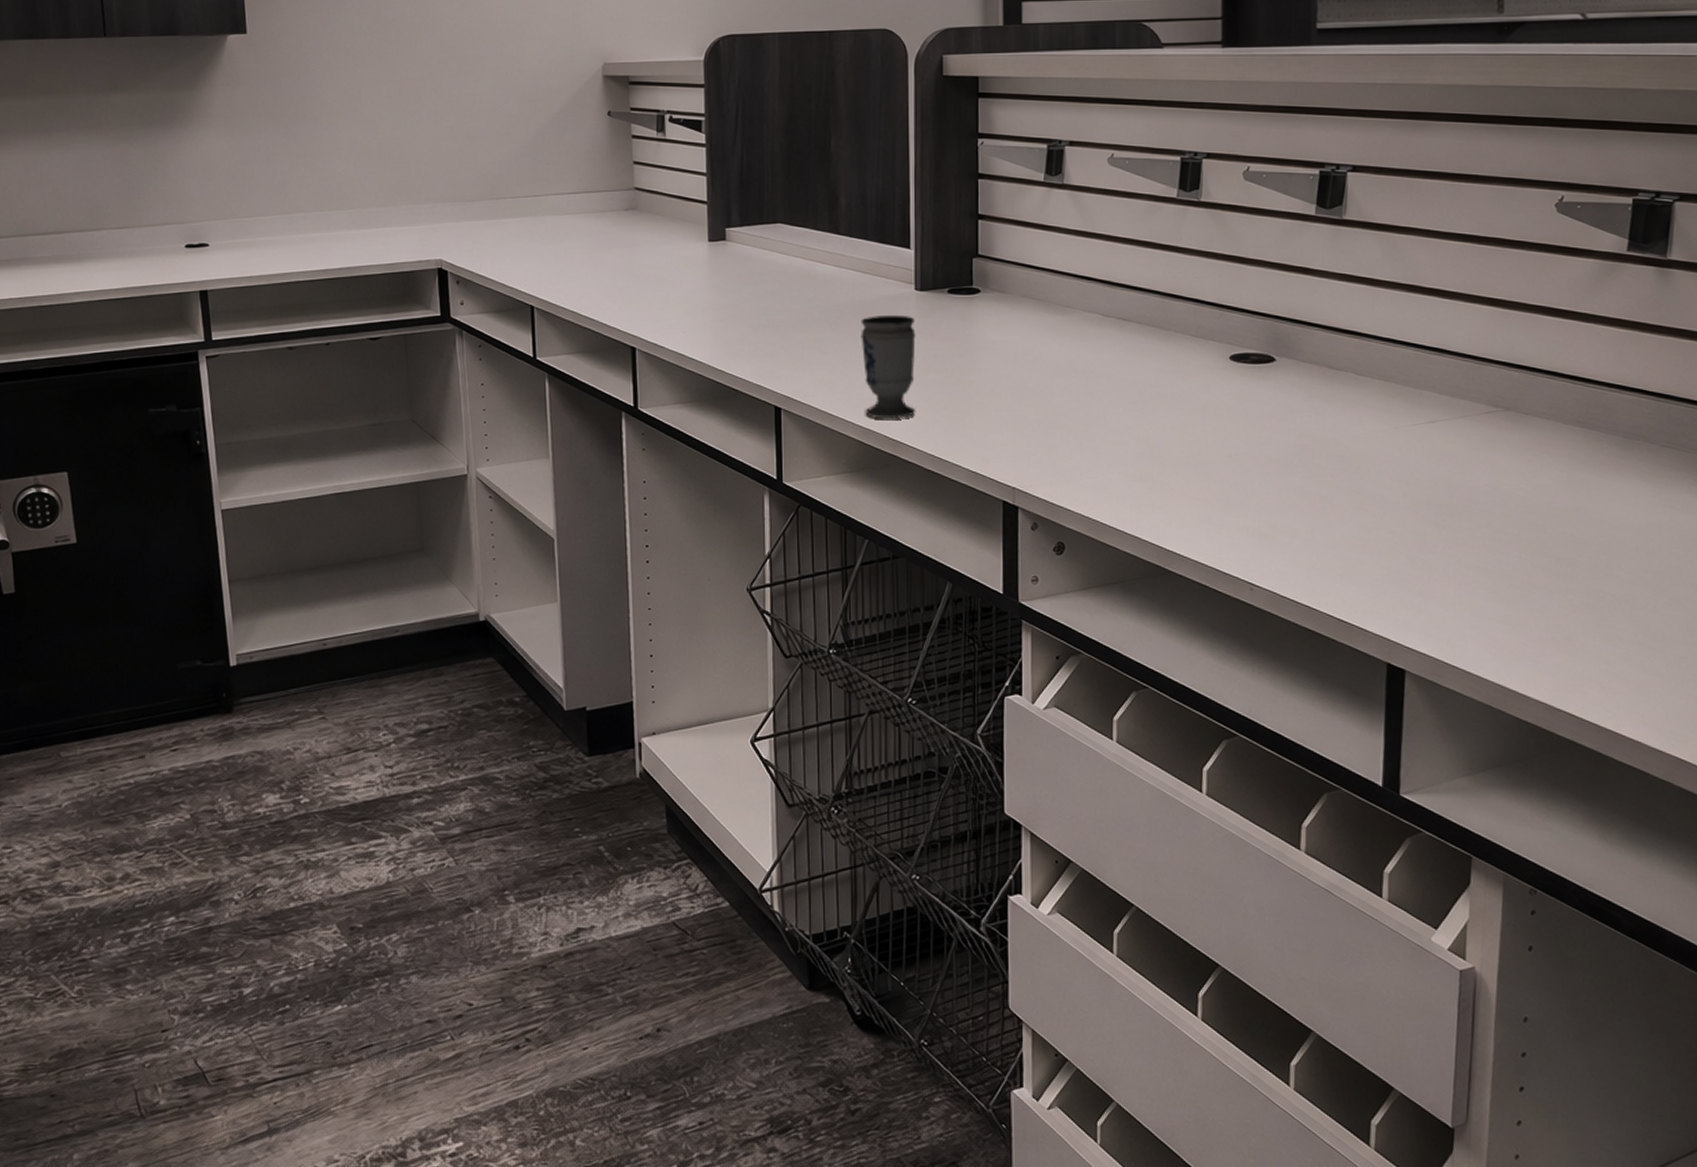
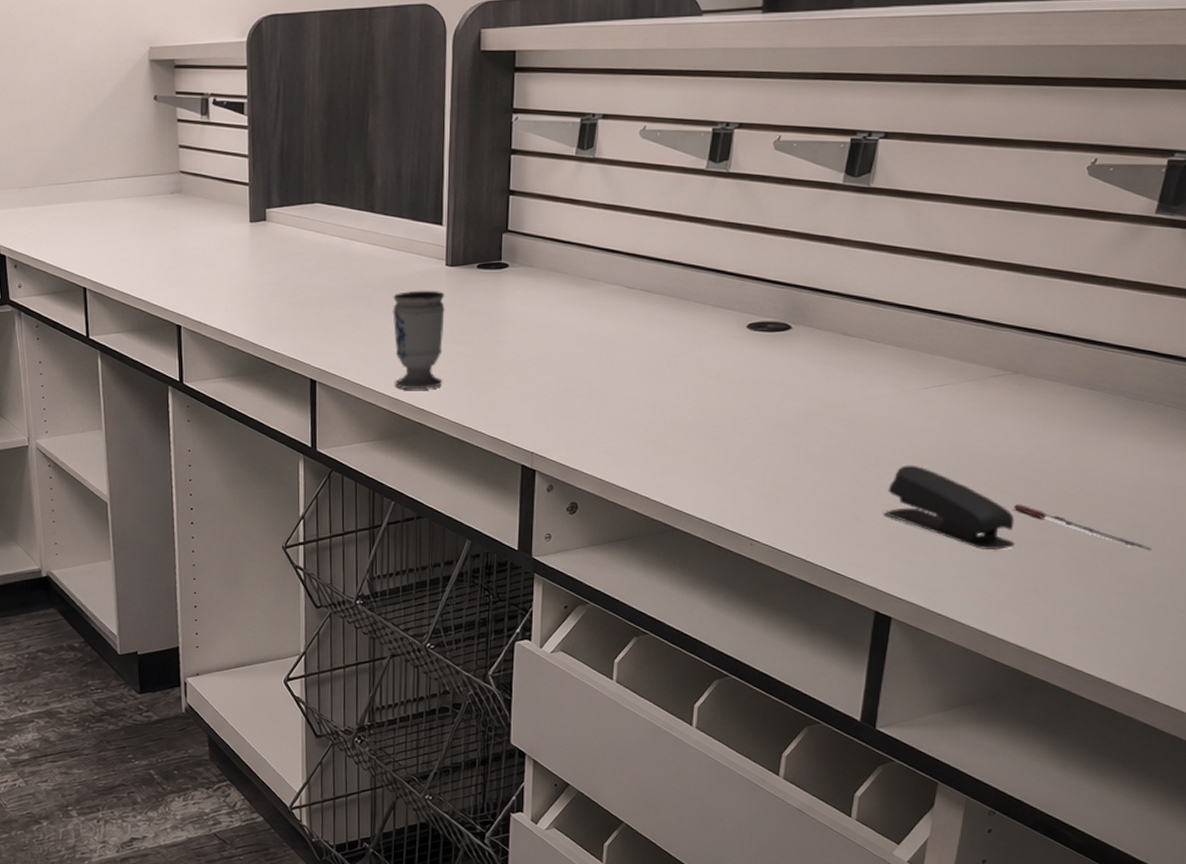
stapler: none [1387,505,1525,596] -> present [884,465,1015,550]
pen: none [1520,548,1666,599] -> present [1014,504,1152,551]

